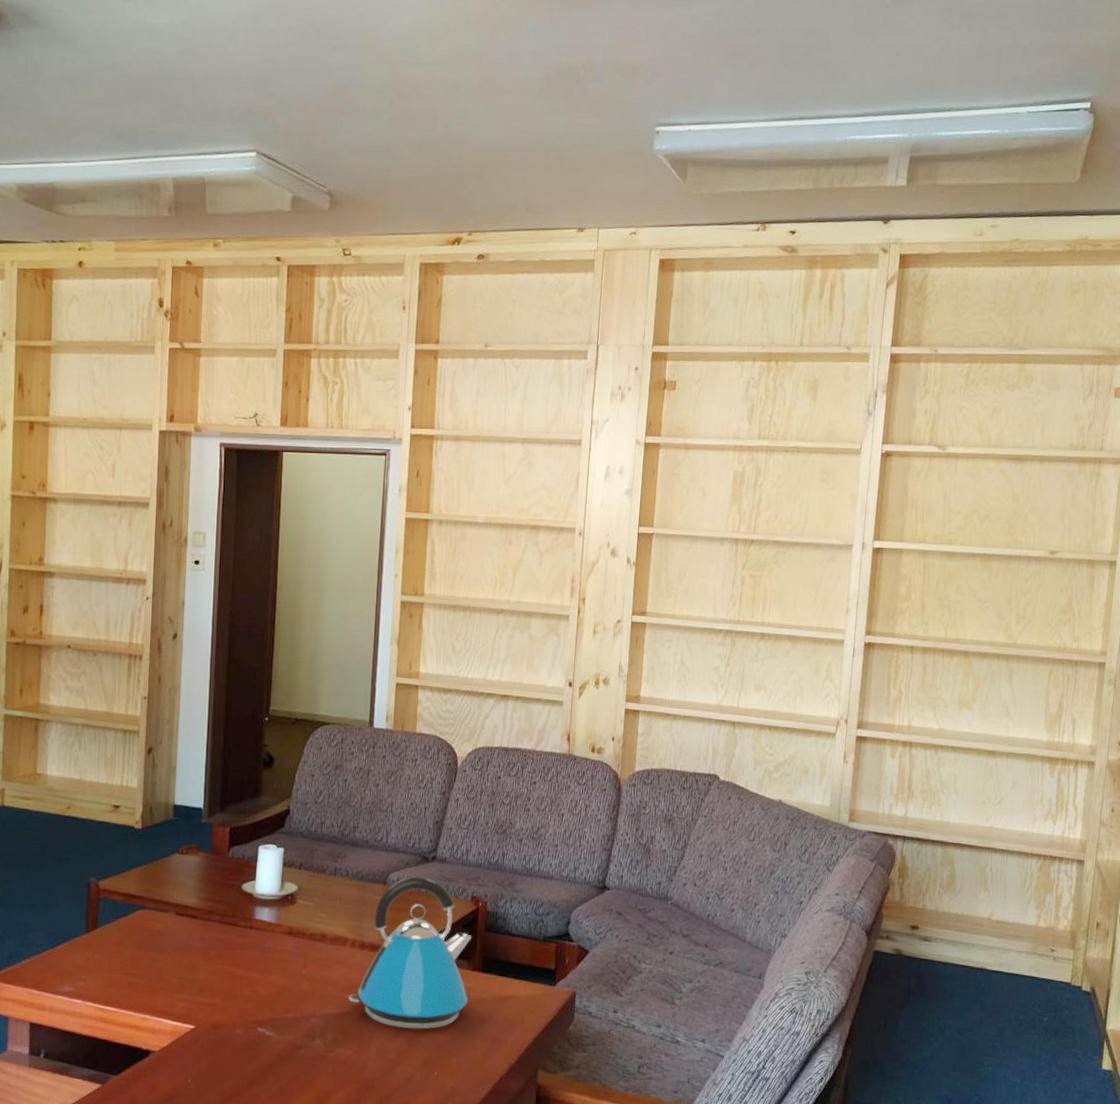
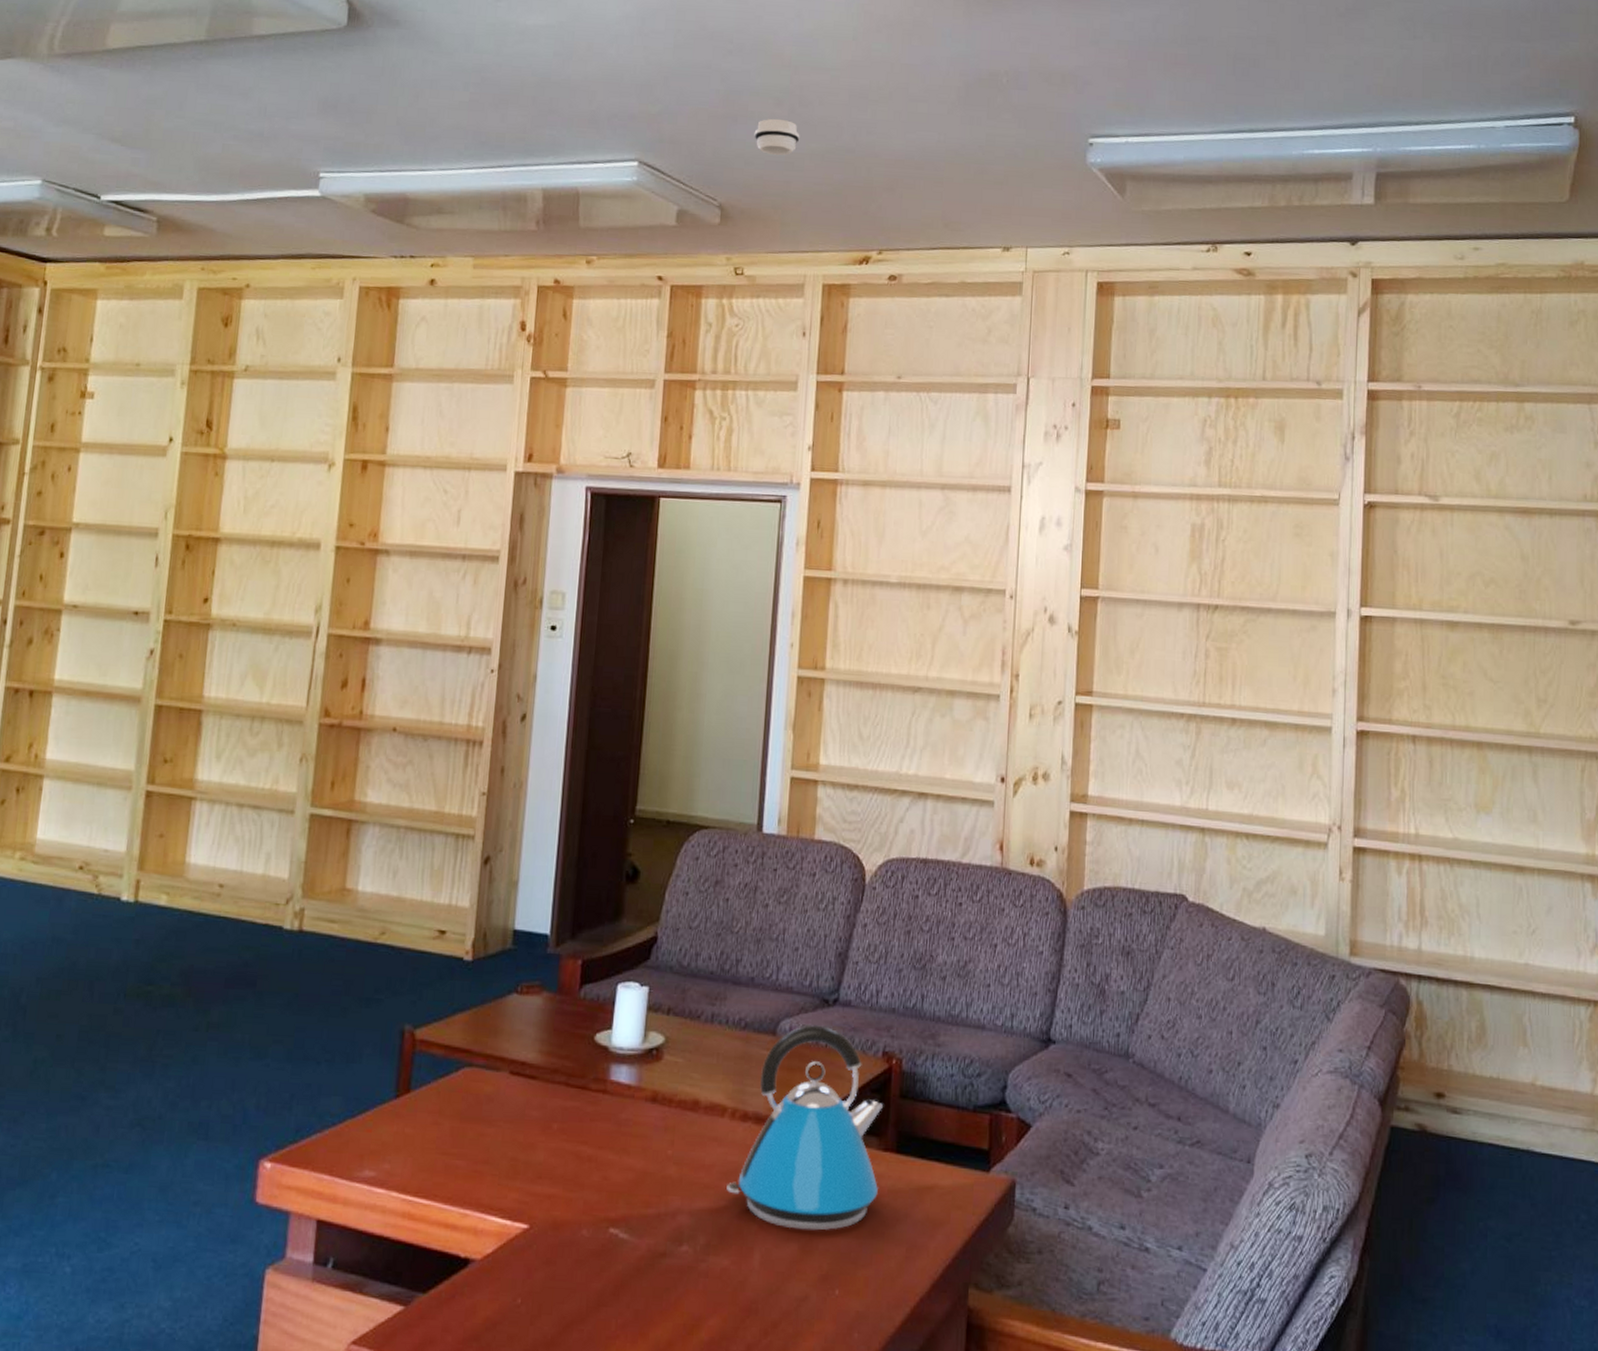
smoke detector: none [358,110,399,145] -> present [754,118,800,155]

